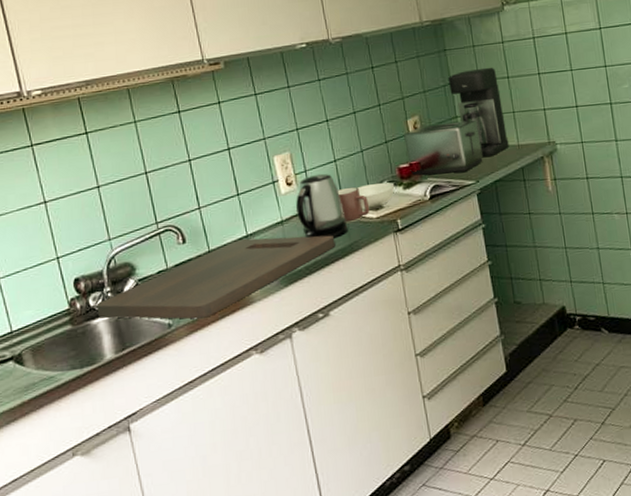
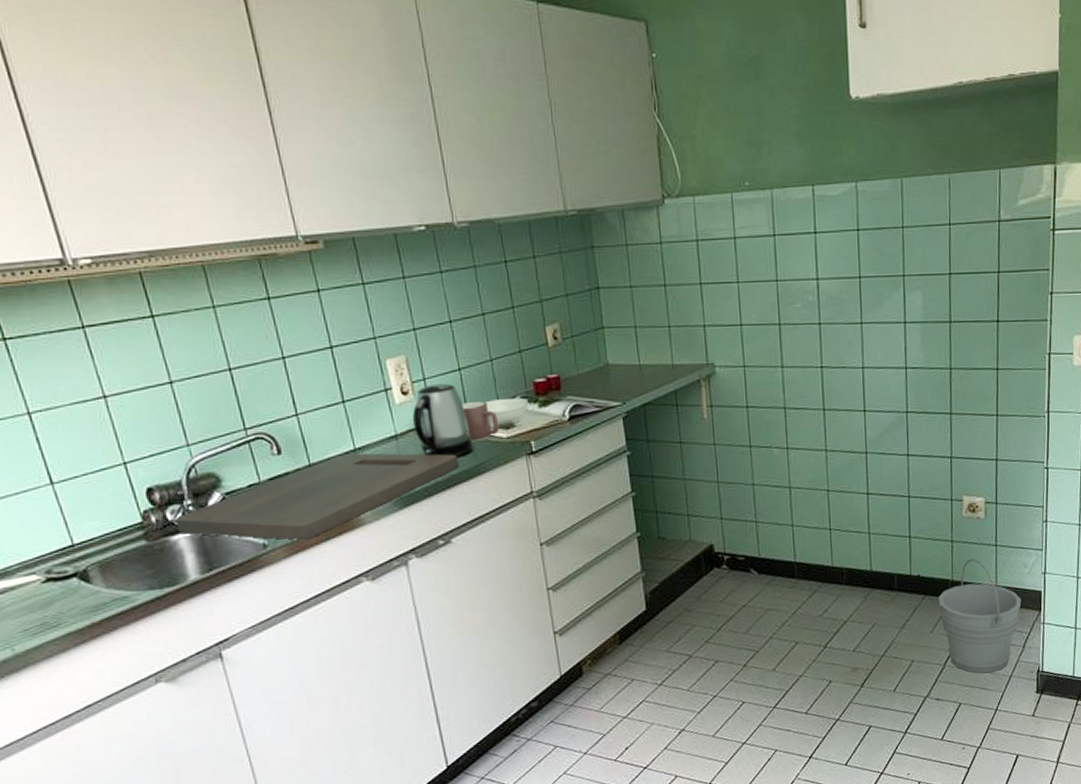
toaster: present [404,119,483,176] -> none [541,332,631,393]
coffee maker: present [448,67,509,157] -> none [595,271,662,377]

